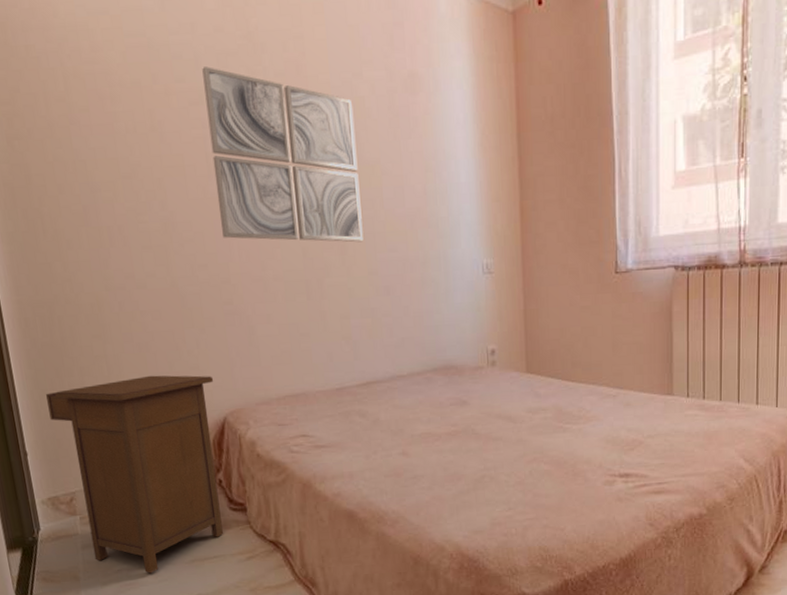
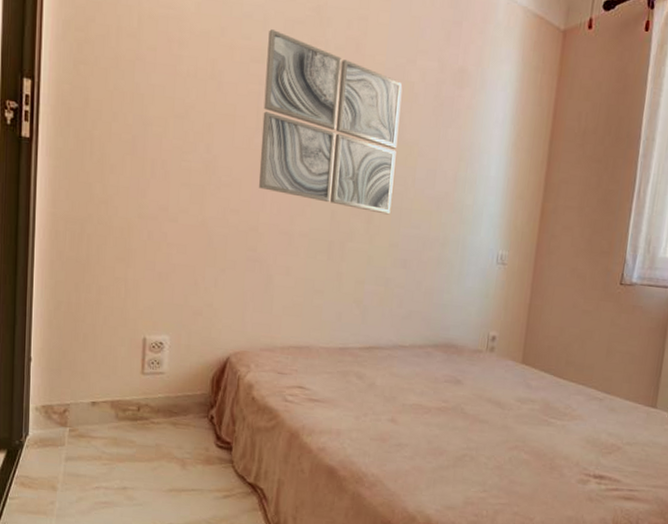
nightstand: present [46,375,224,574] -> none [60,304,225,496]

